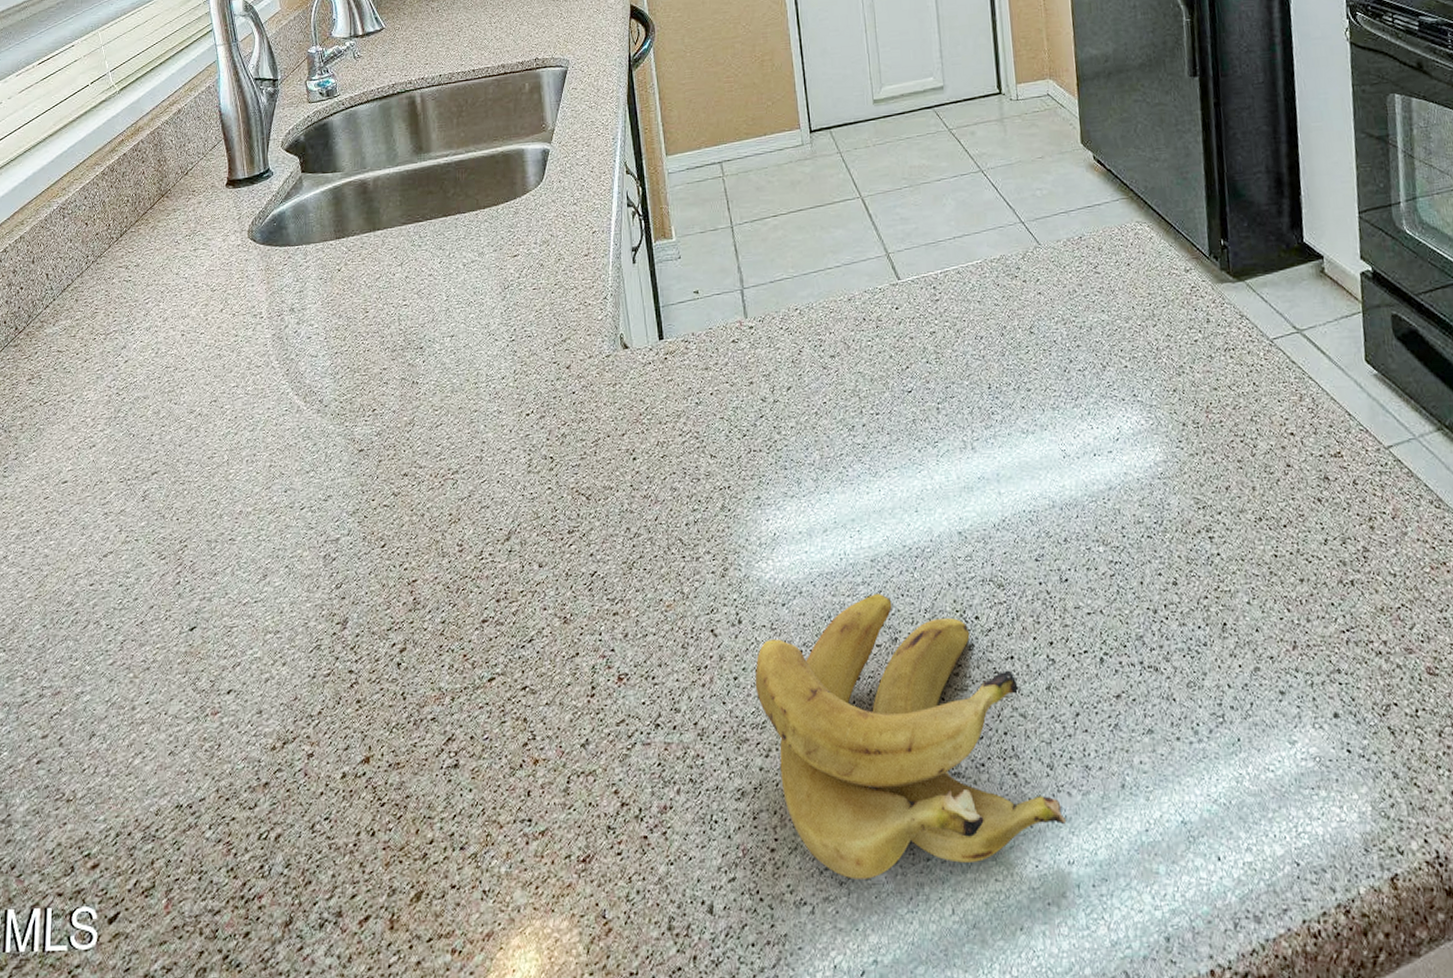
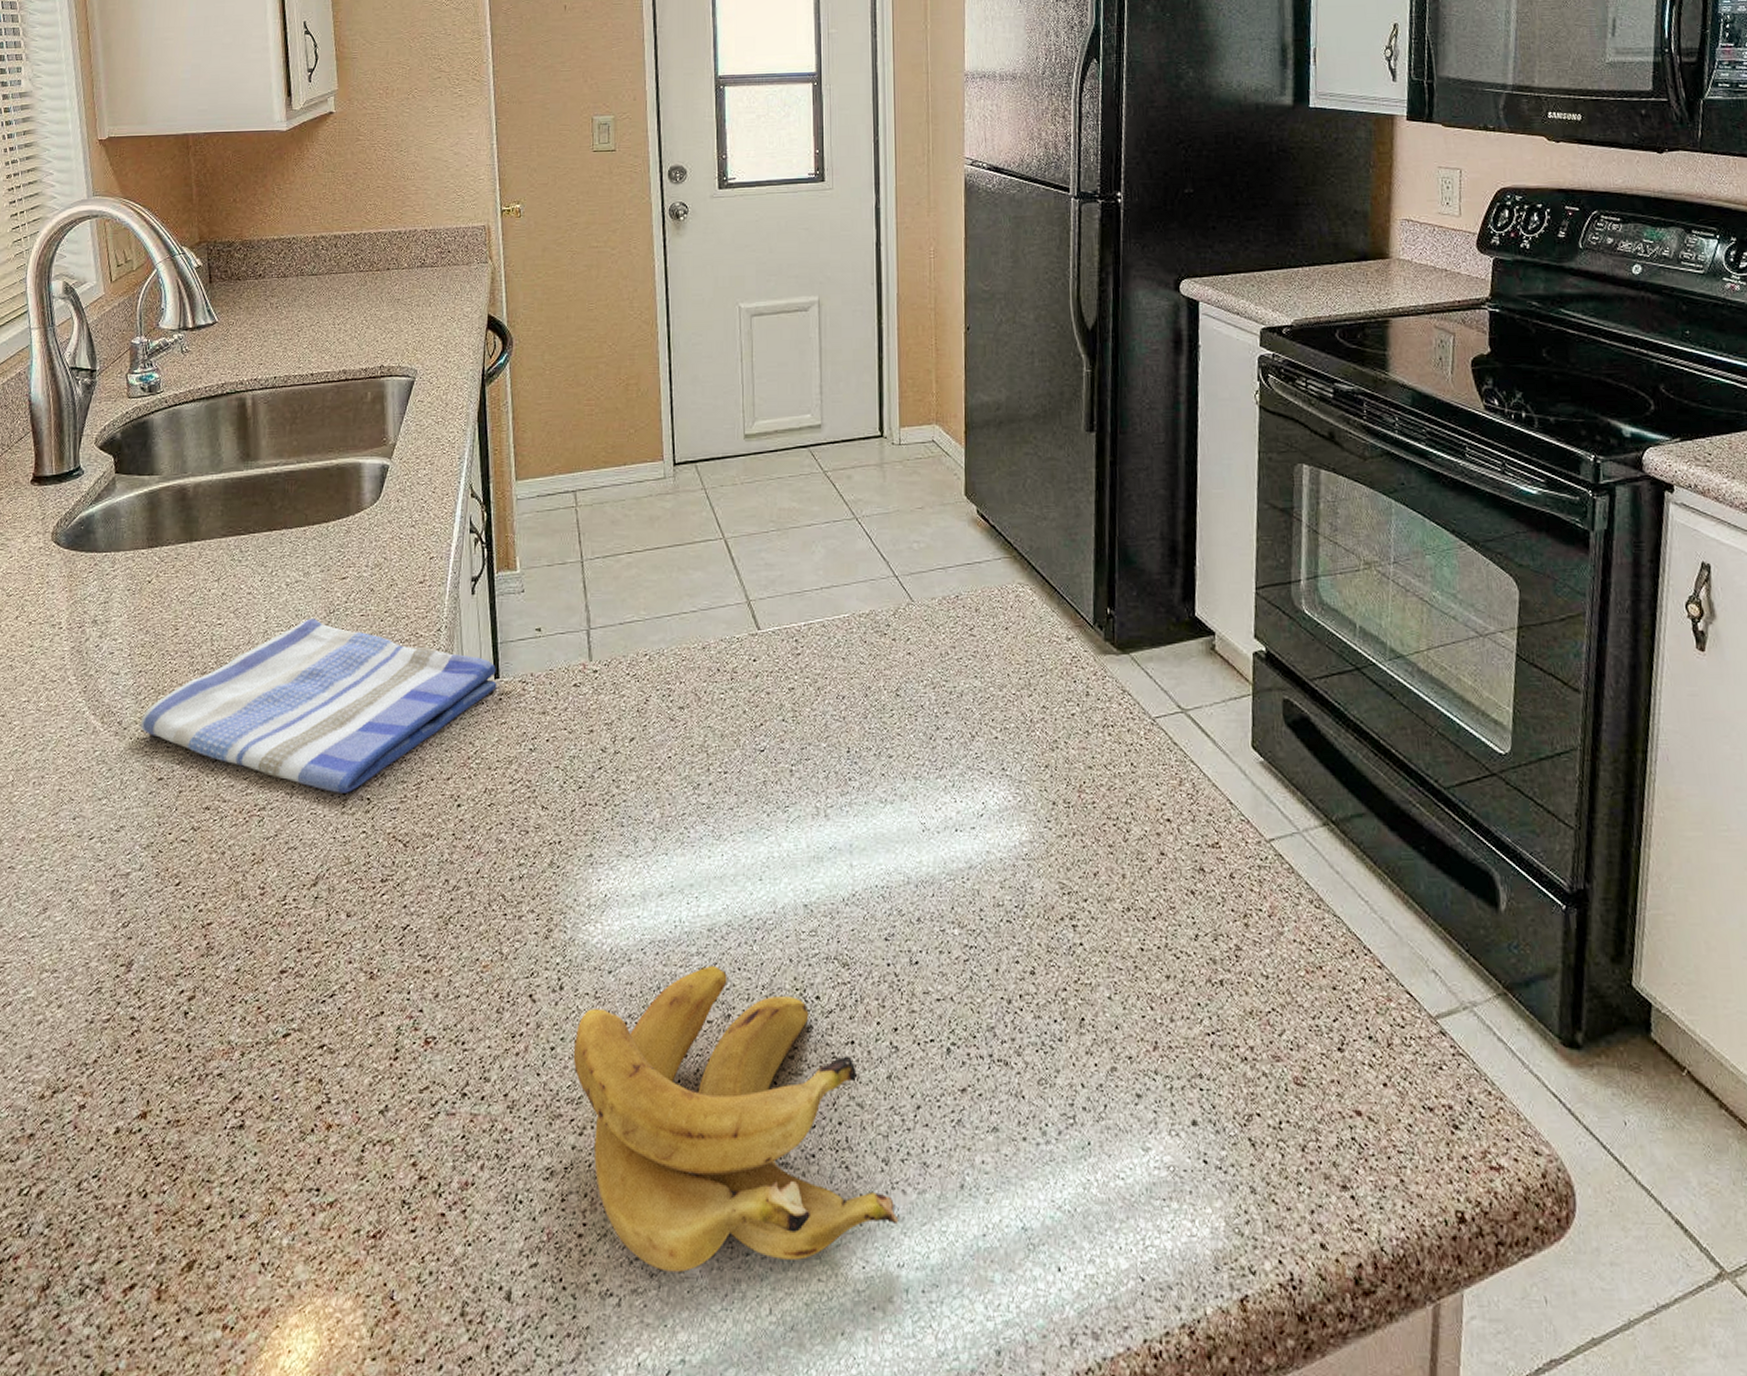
dish towel: none [339,294,662,454] -> present [140,618,497,793]

